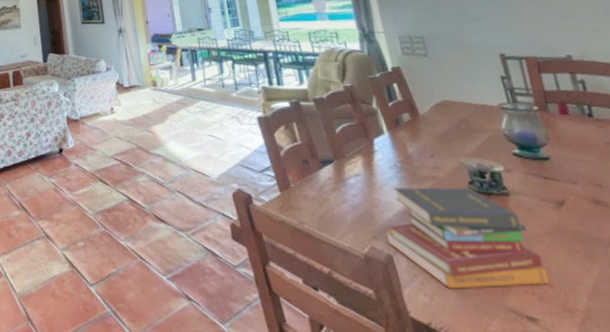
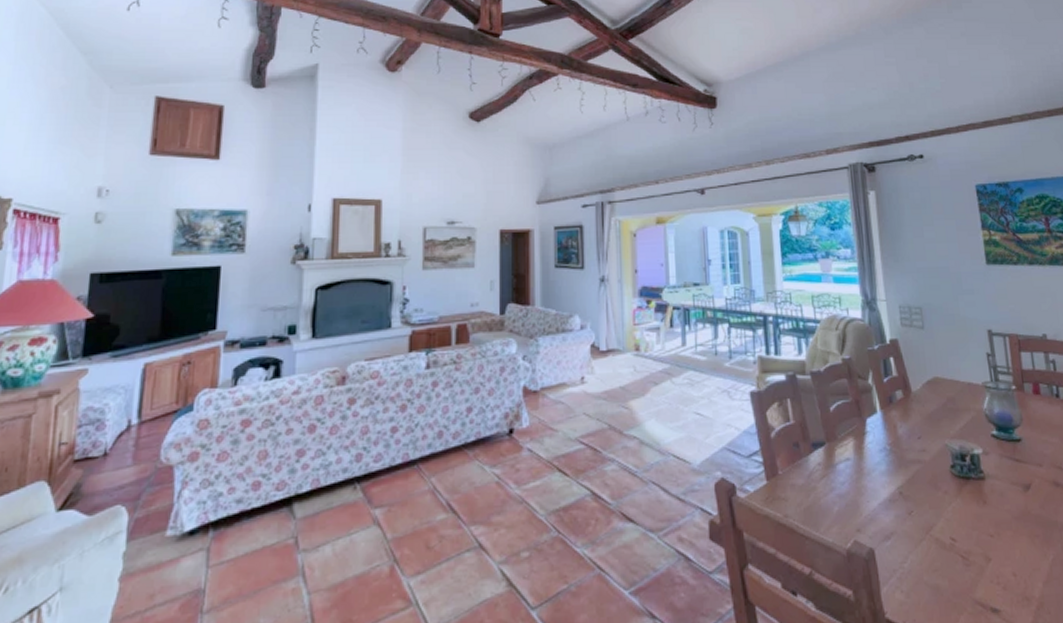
books: present [385,187,551,289] -> none [869,472,1013,584]

